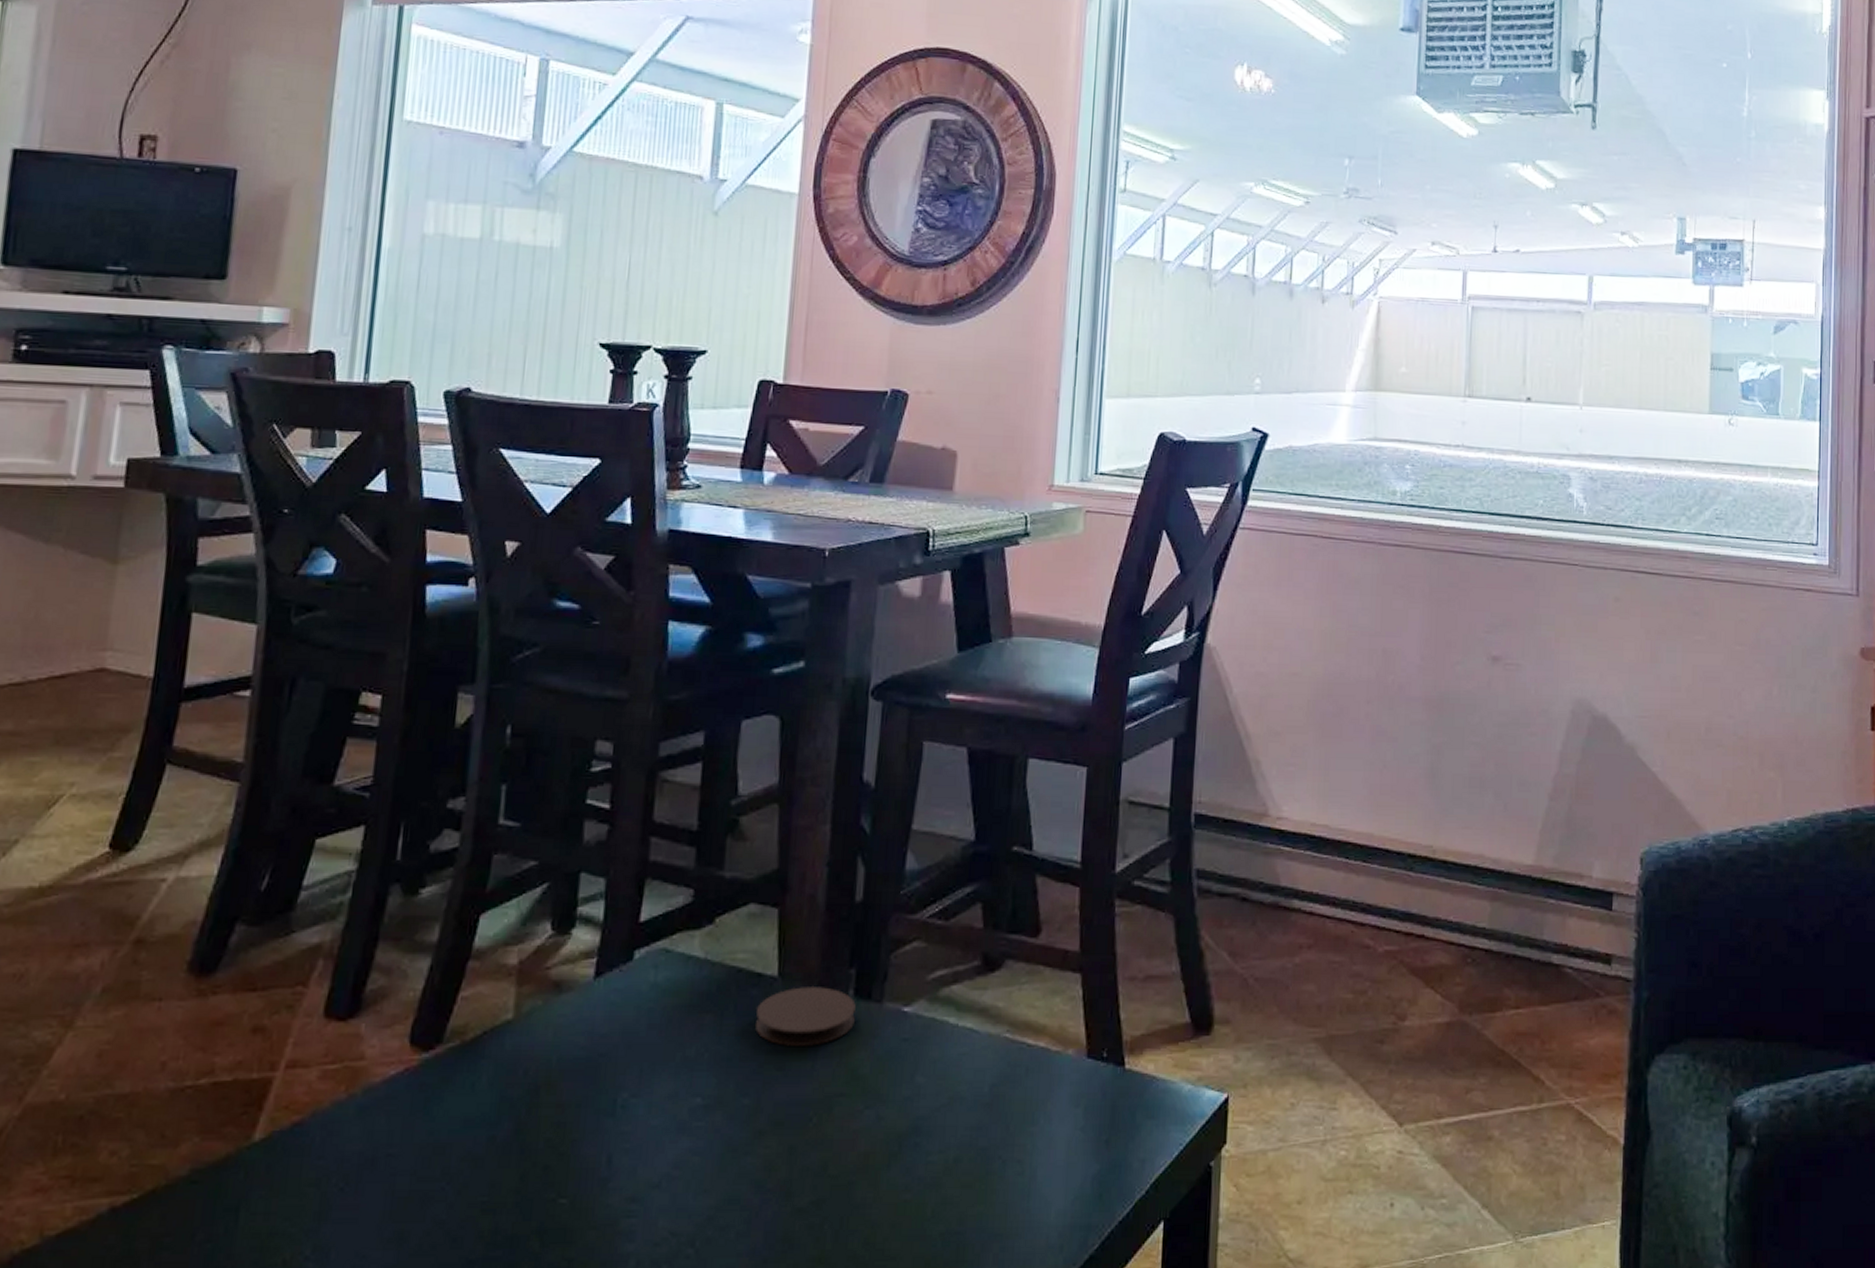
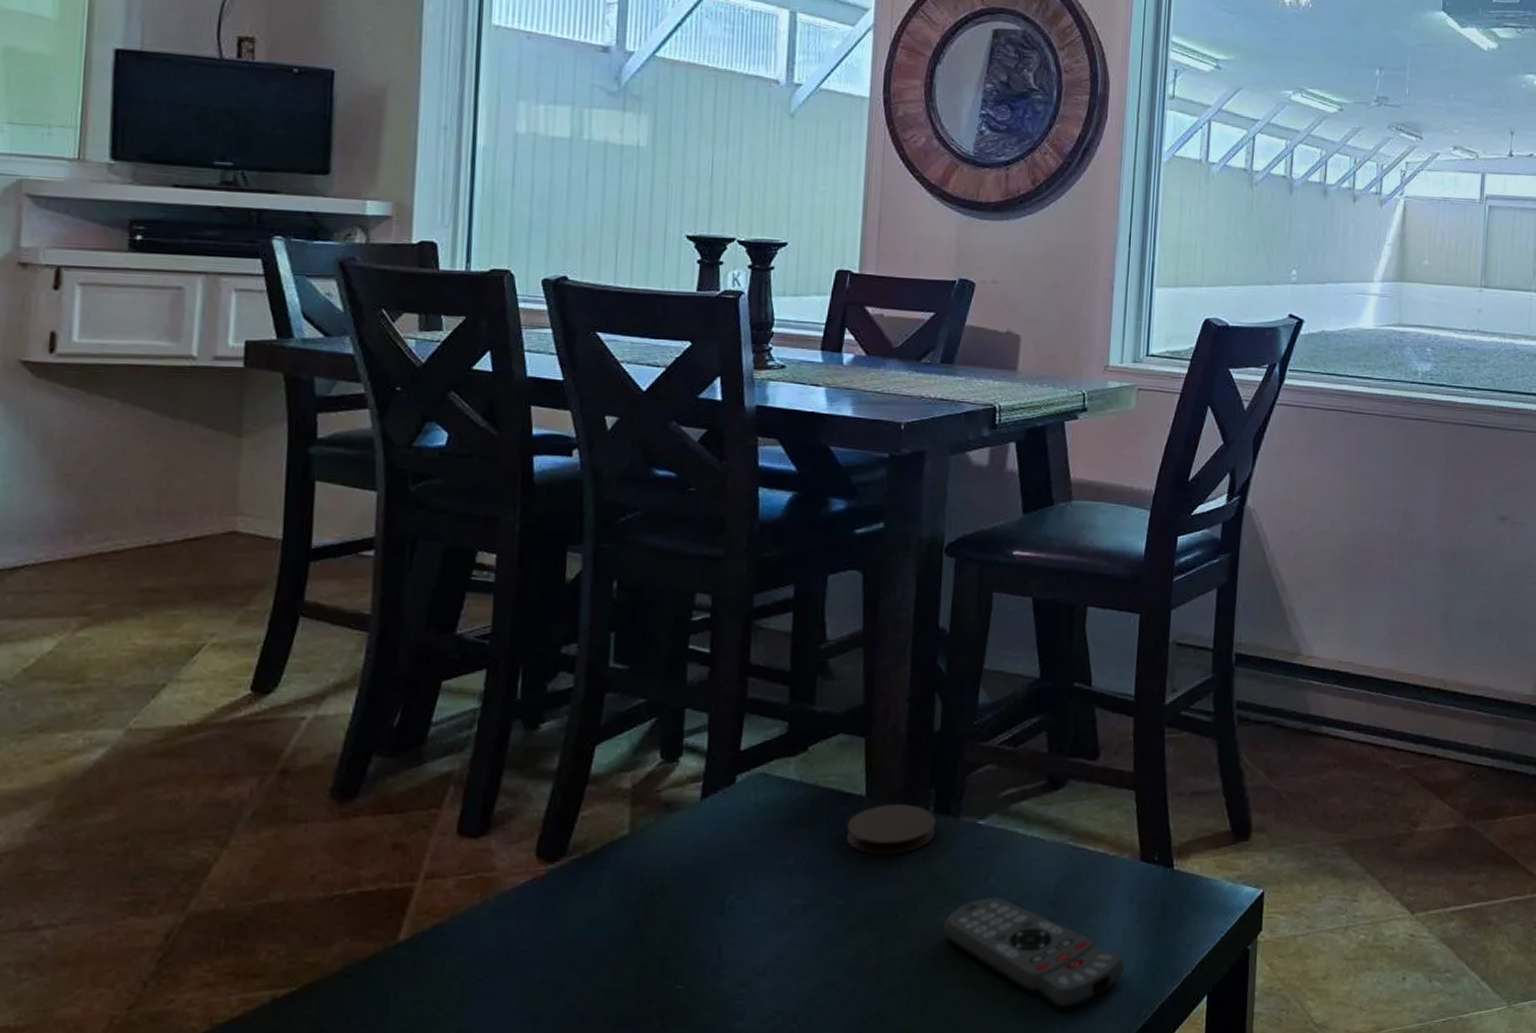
remote control: none [861,1100,1069,1237] -> present [943,898,1125,1010]

